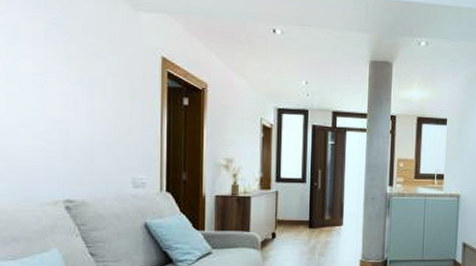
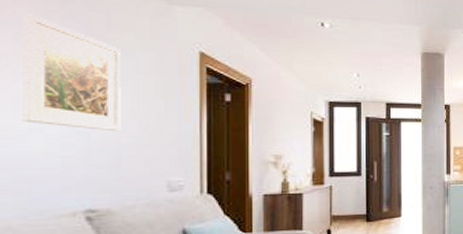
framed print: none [13,19,94,130] -> present [20,13,121,132]

